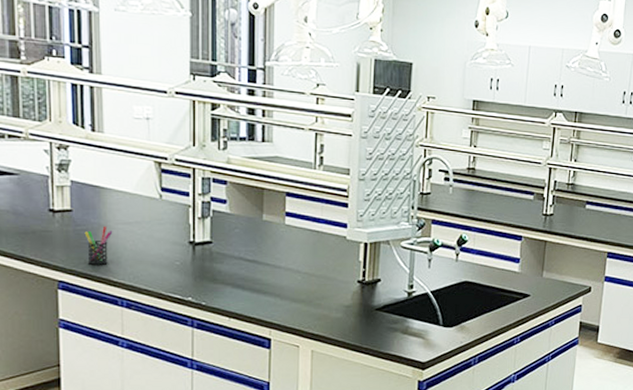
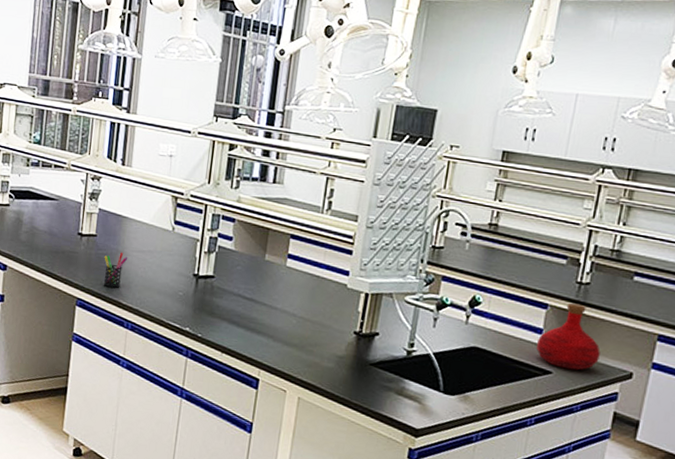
bottle: none [516,233,566,291] -> present [536,303,600,371]

